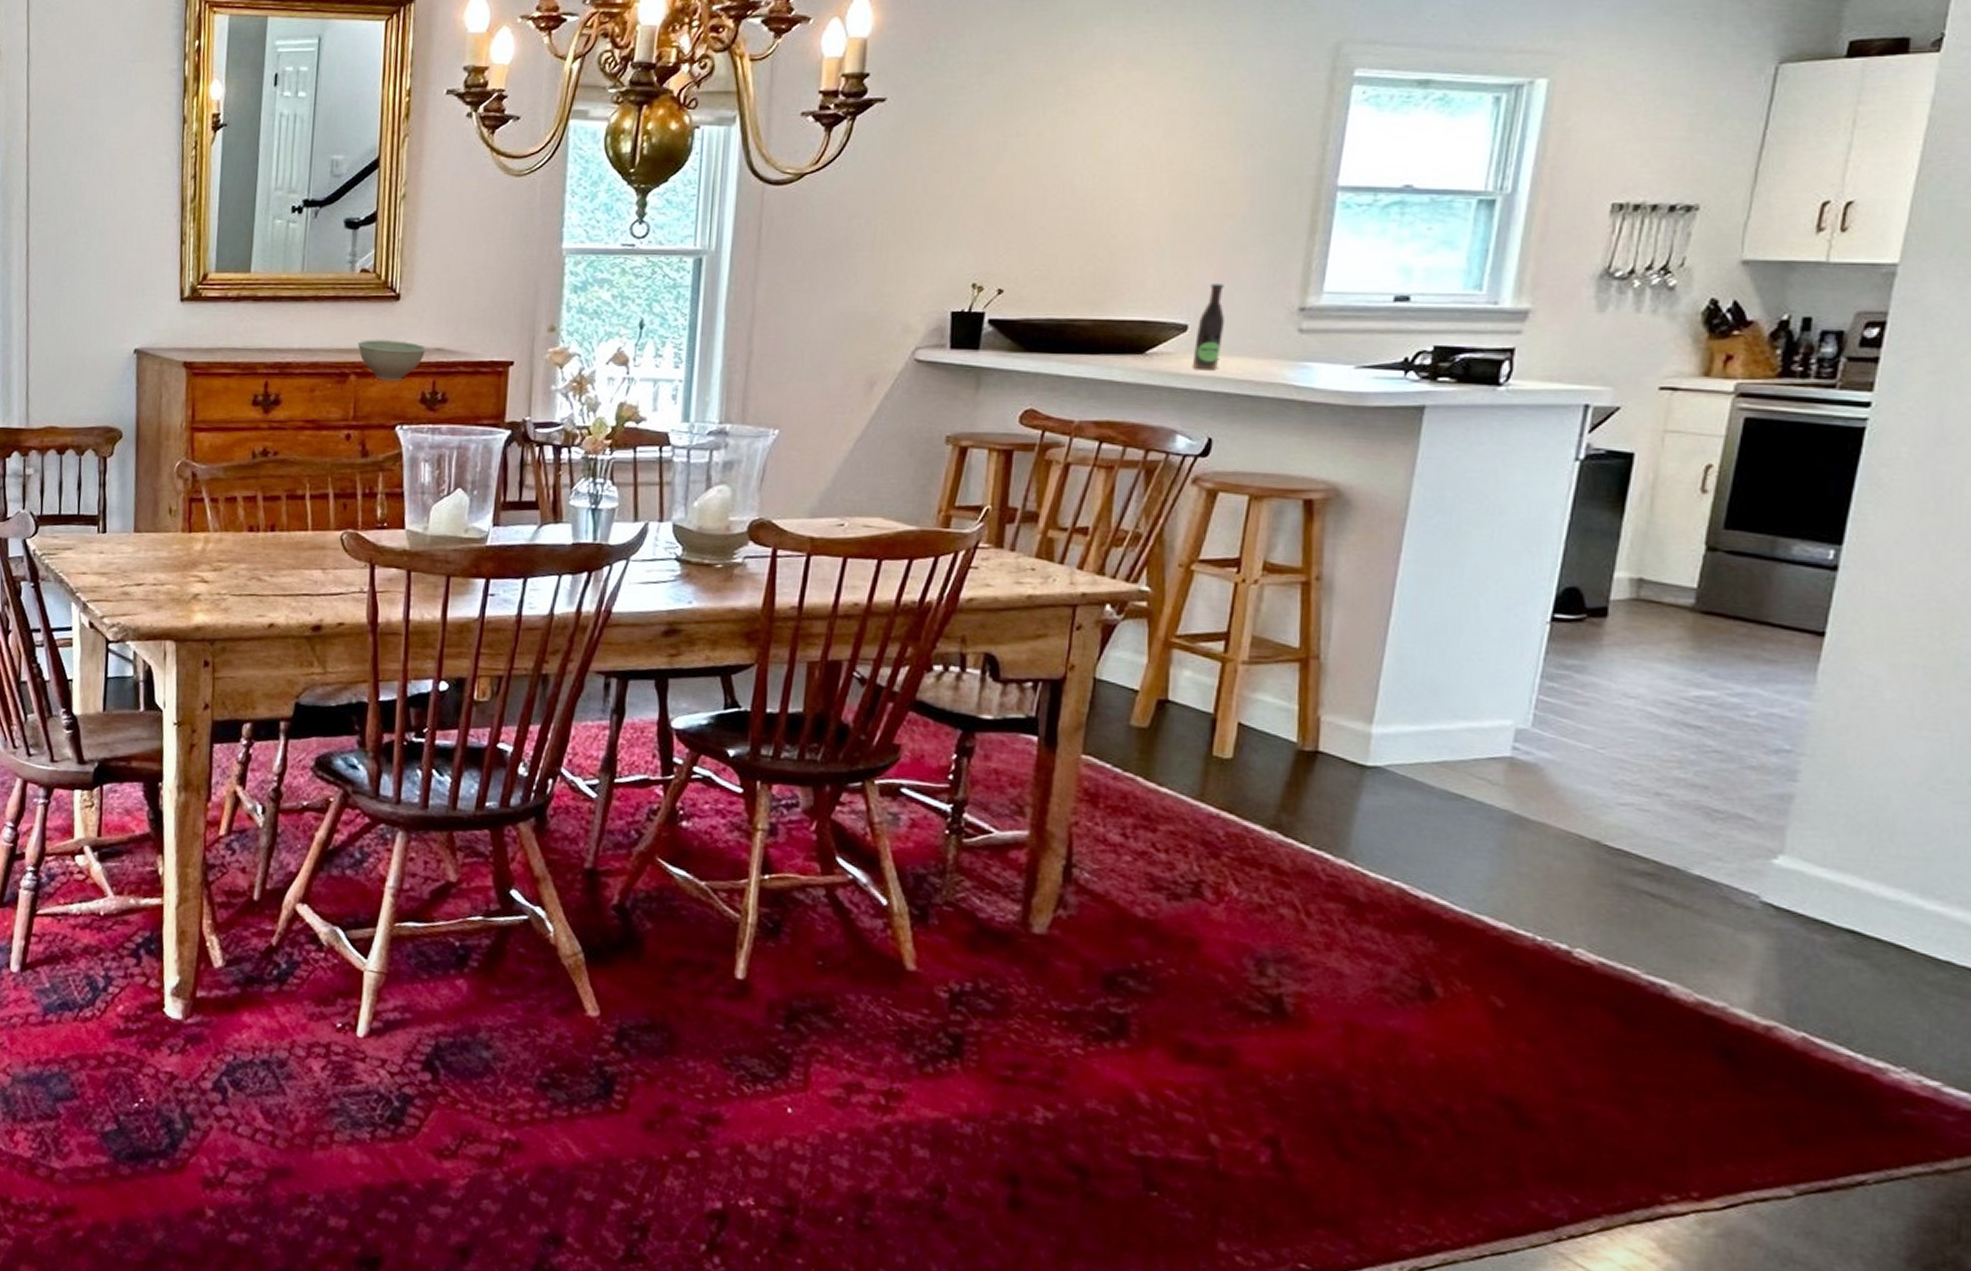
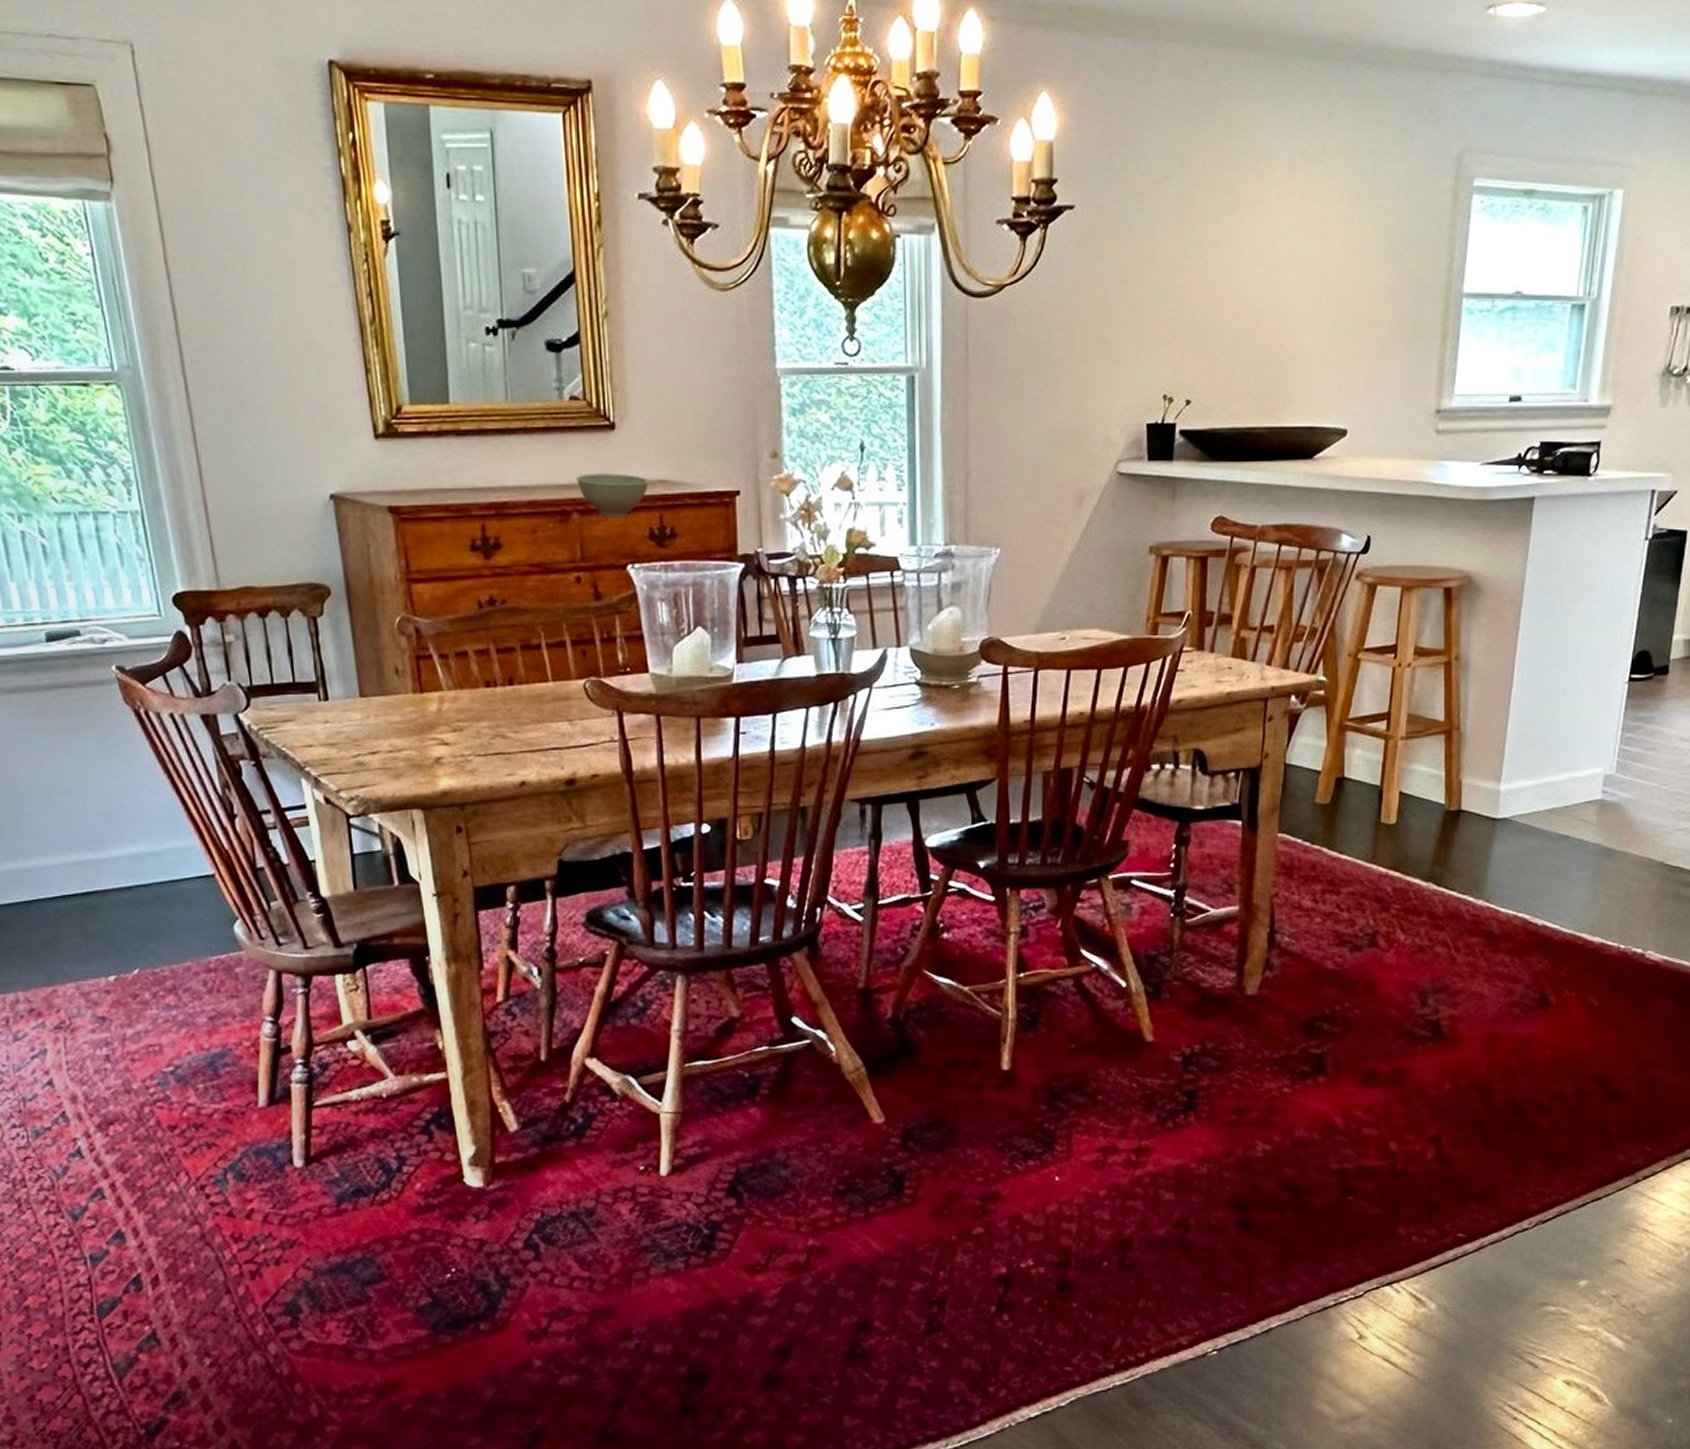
bottle: present [1191,284,1226,371] -> none [1352,389,1377,472]

